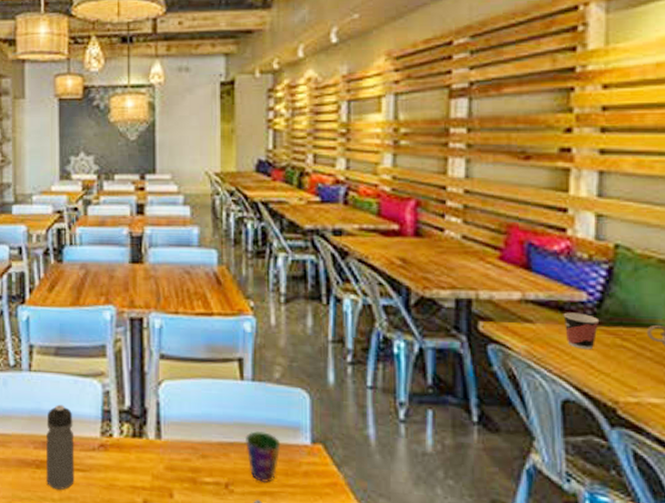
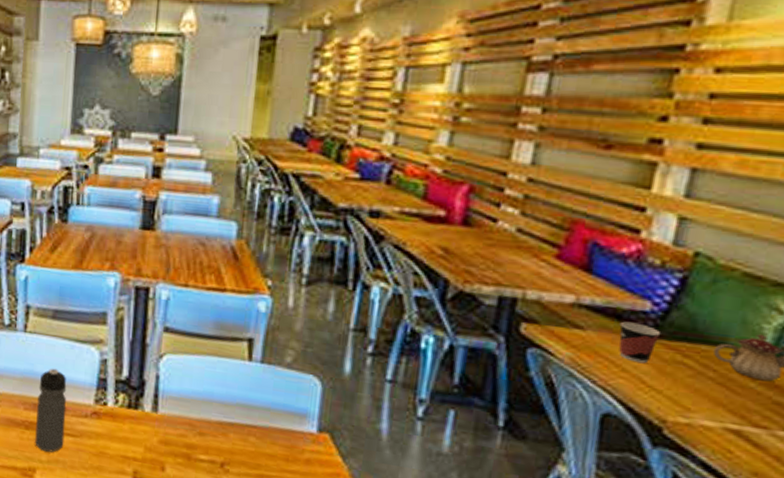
cup: present [244,431,281,484] -> none [246,414,285,467]

